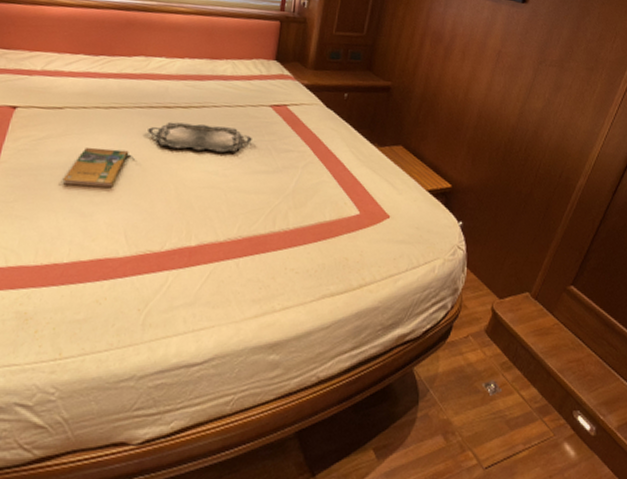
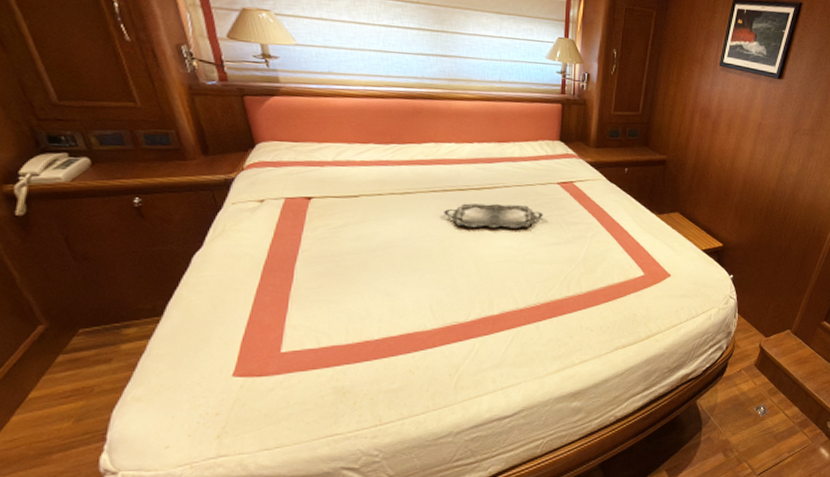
booklet: present [62,147,129,188] -> none [365,231,428,269]

